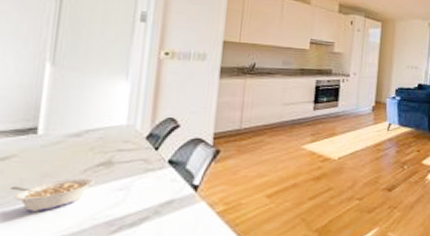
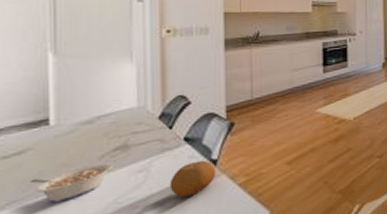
fruit: none [147,184,197,220] -> present [169,160,216,198]

